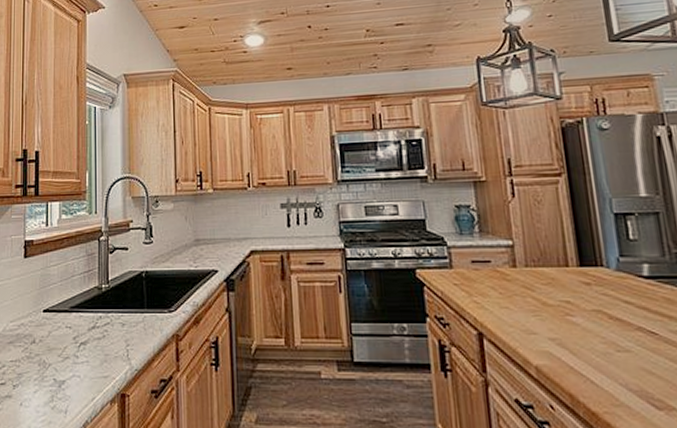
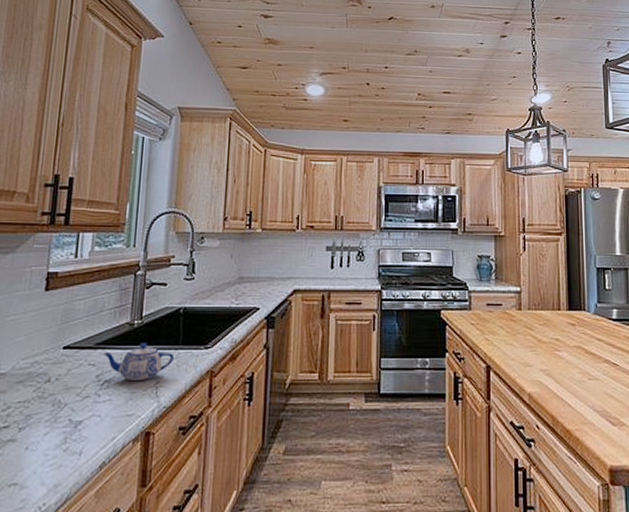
teapot: none [77,306,141,344] -> present [102,343,175,382]

